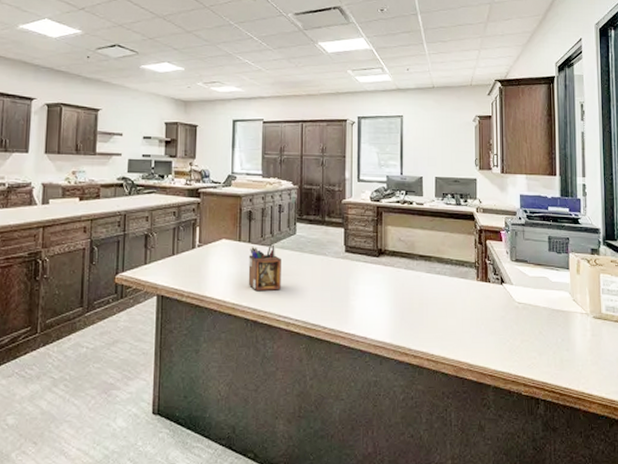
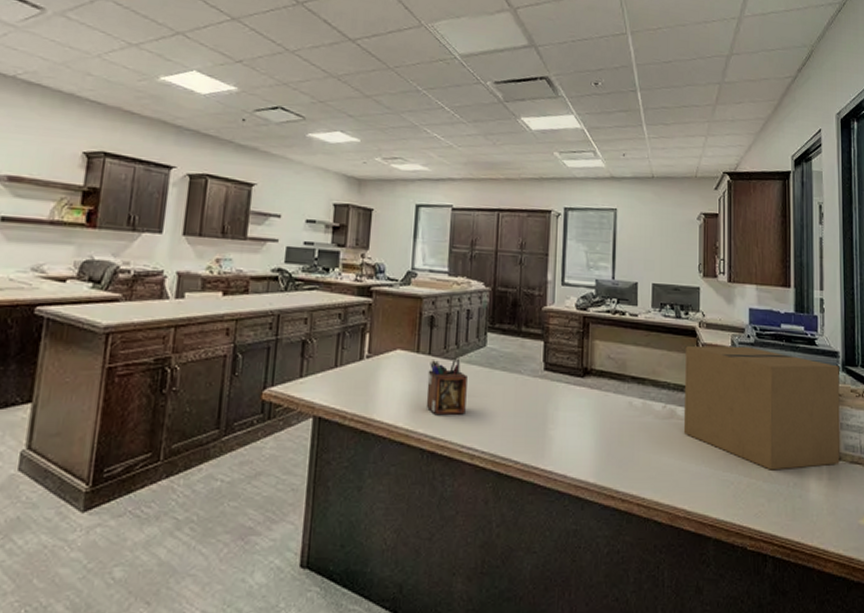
cardboard box: none [465,227,602,329] -> present [683,345,840,471]

